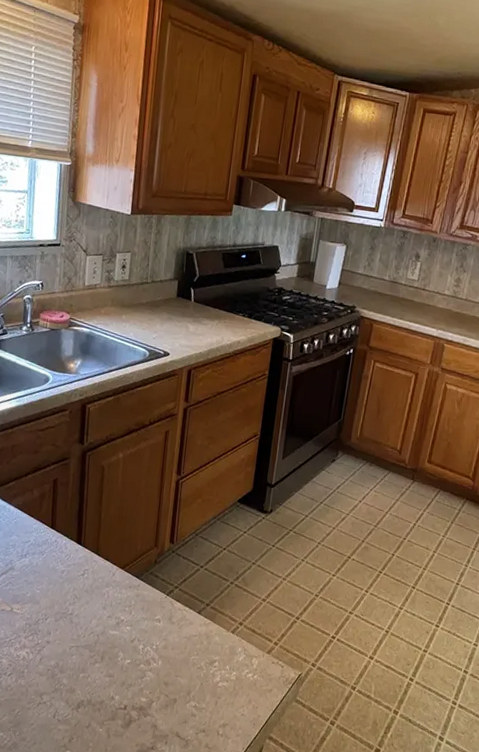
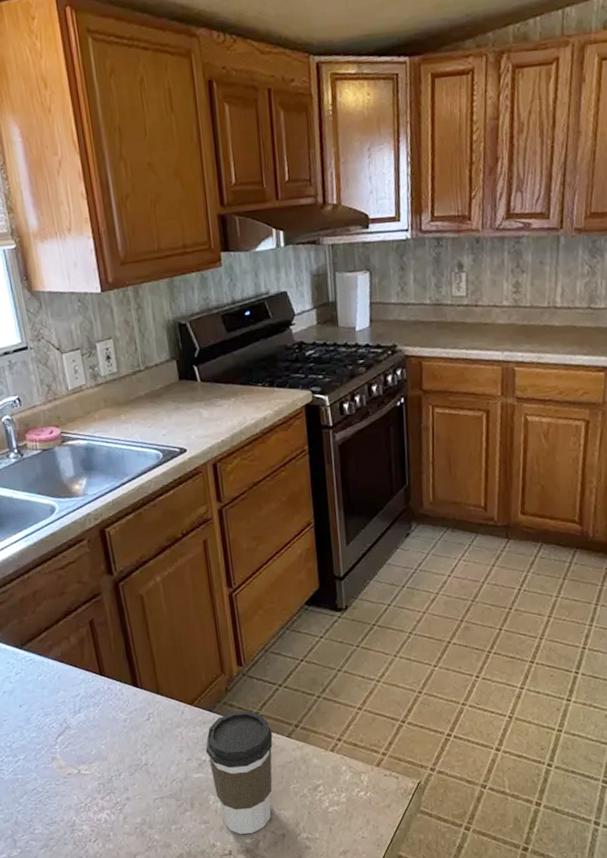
coffee cup: none [125,582,186,693] -> present [205,710,273,834]

